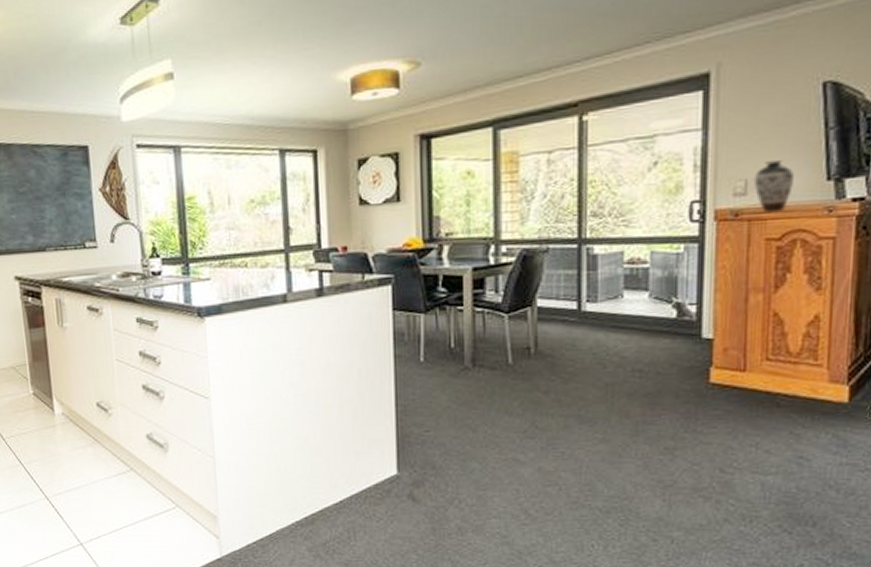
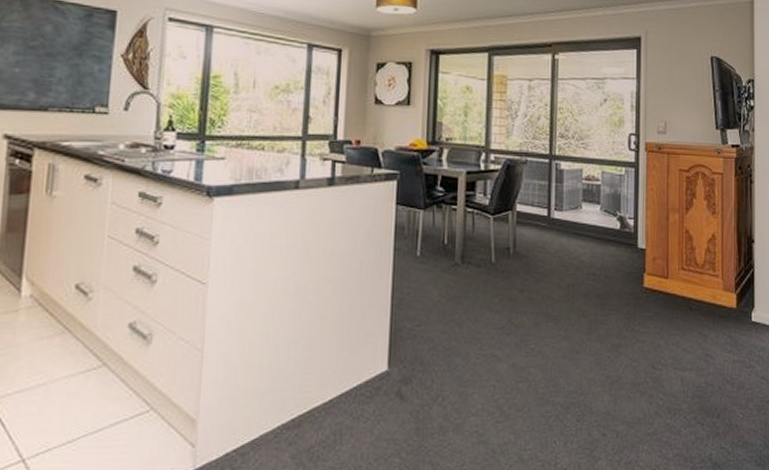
decorative vase: present [753,160,796,213] -> none [670,109,696,150]

